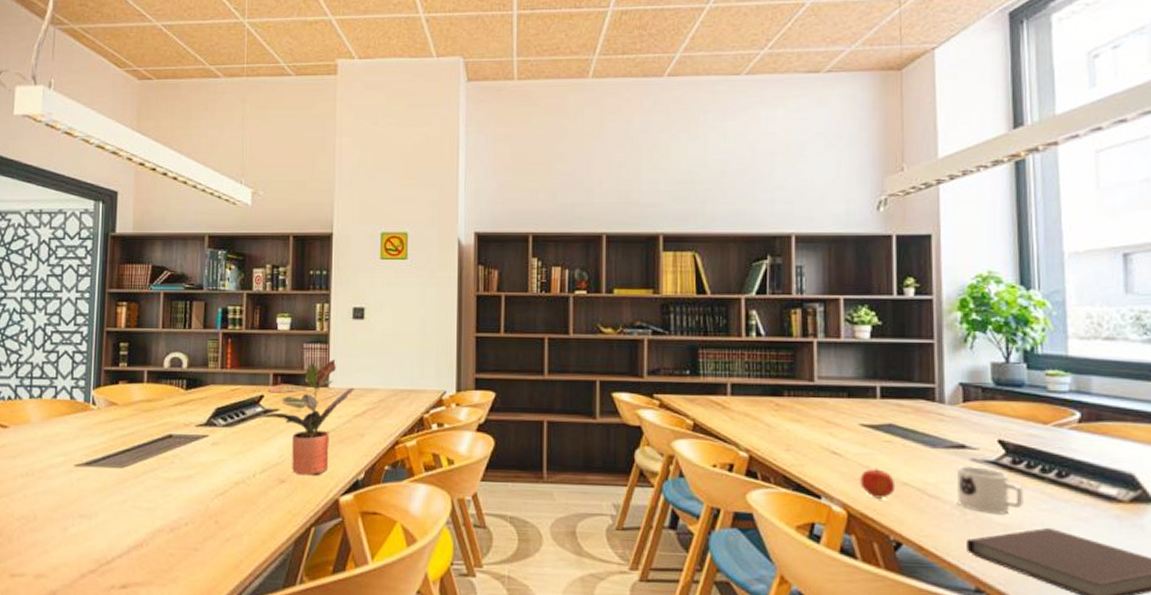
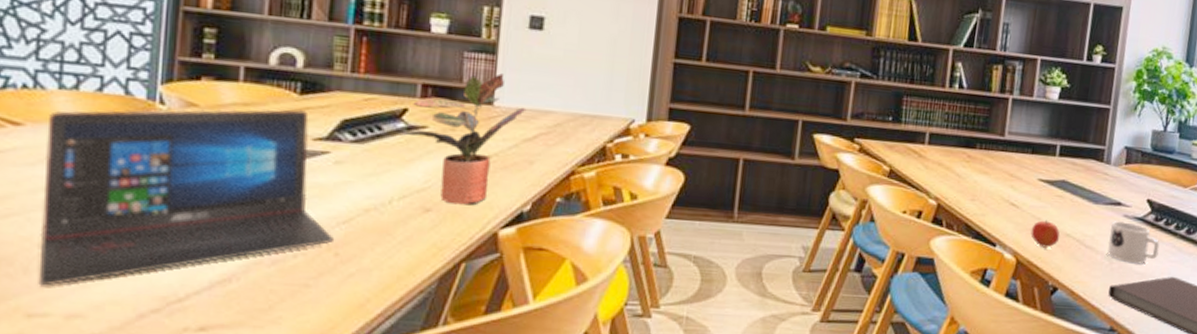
laptop: none [18,402,215,552] -> present [38,109,335,286]

